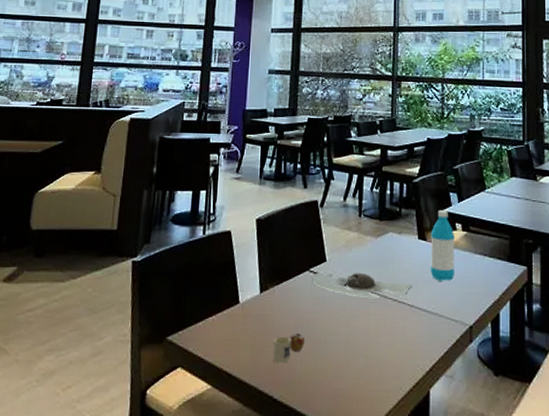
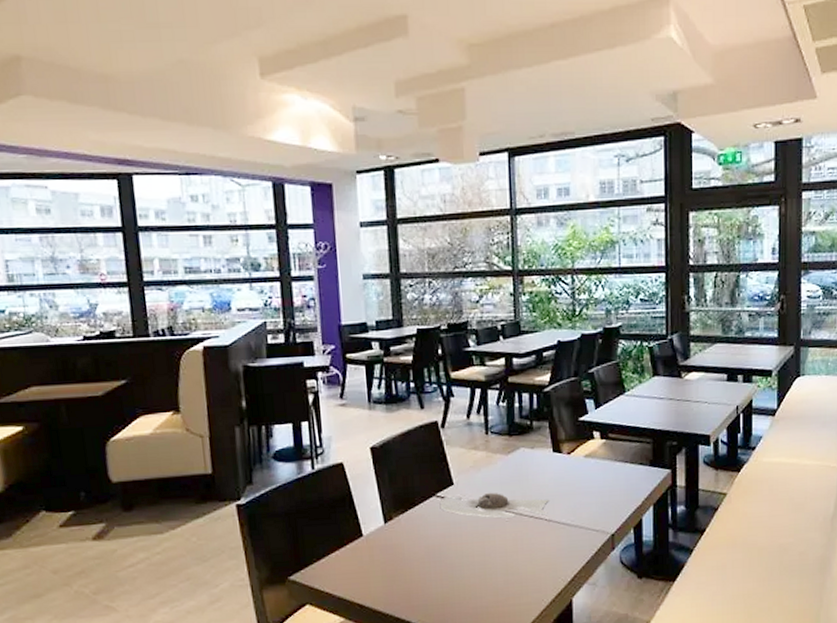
mug: present [272,332,306,364] -> none [404,558,439,590]
water bottle: present [430,210,456,281] -> none [566,419,594,493]

